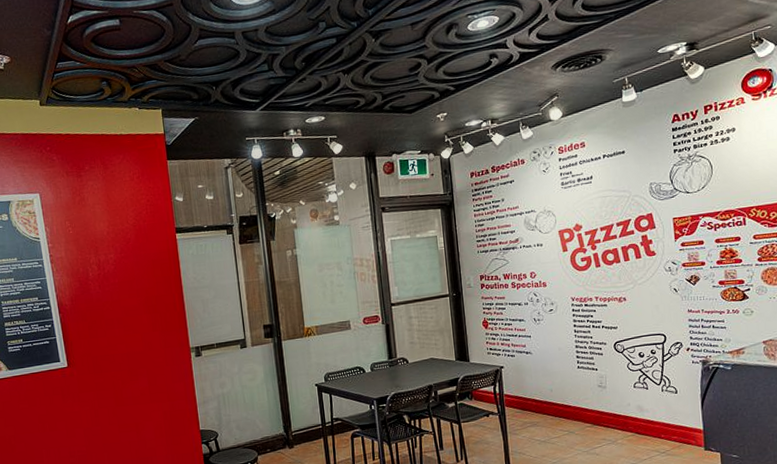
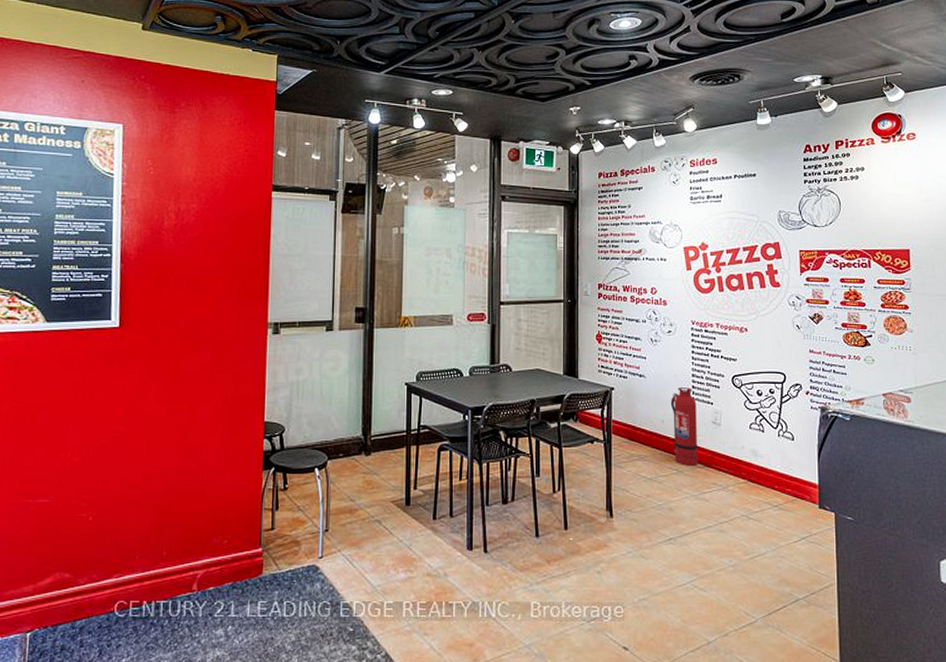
fire extinguisher: none [557,358,588,427] -> present [670,387,698,466]

